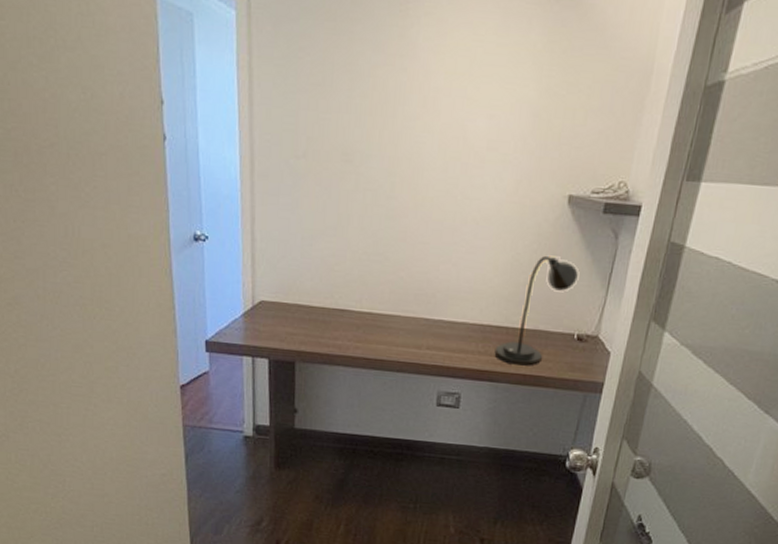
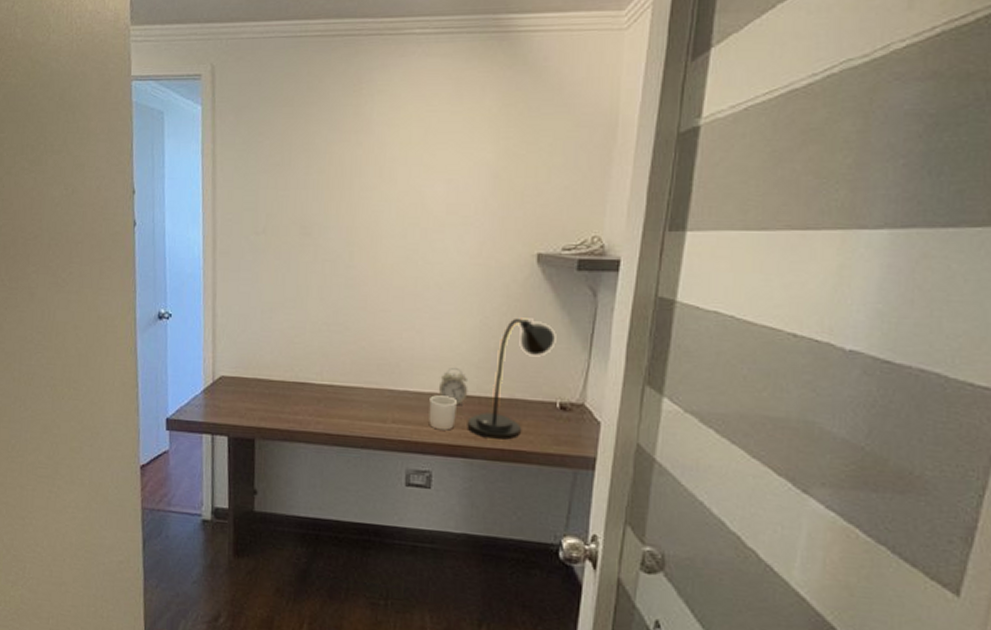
mug: none [460,325,488,357] -> present [428,395,458,431]
alarm clock: none [471,300,498,334] -> present [439,368,468,405]

